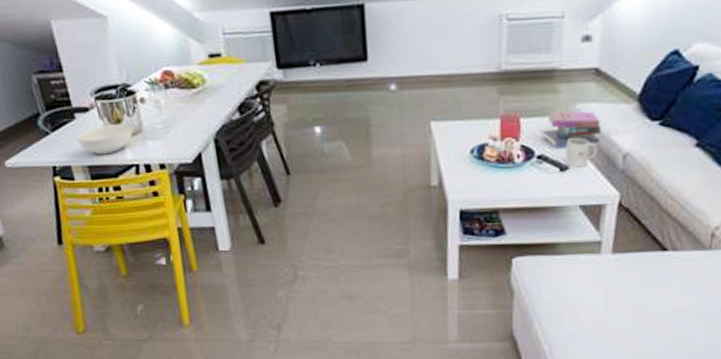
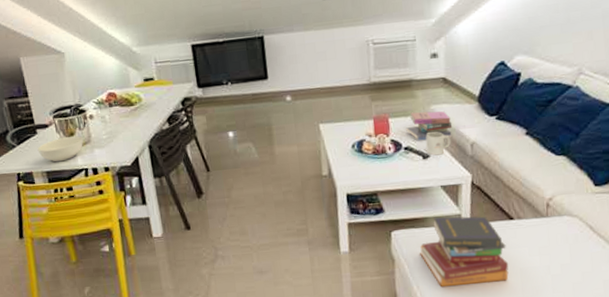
books: none [546,243,655,327] -> present [420,216,509,288]

